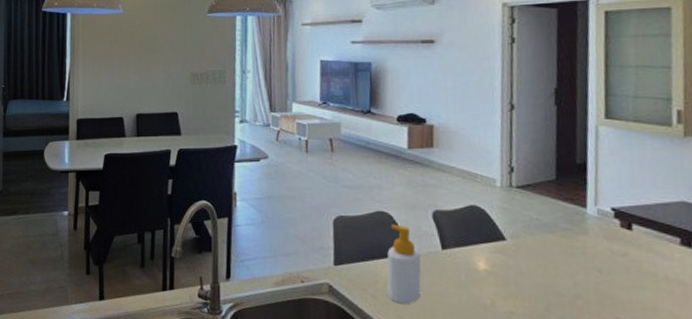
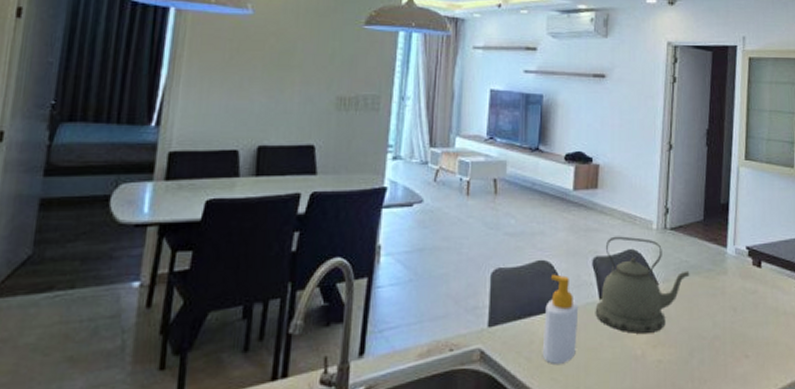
kettle: none [438,192,542,285] -> present [595,236,690,334]

